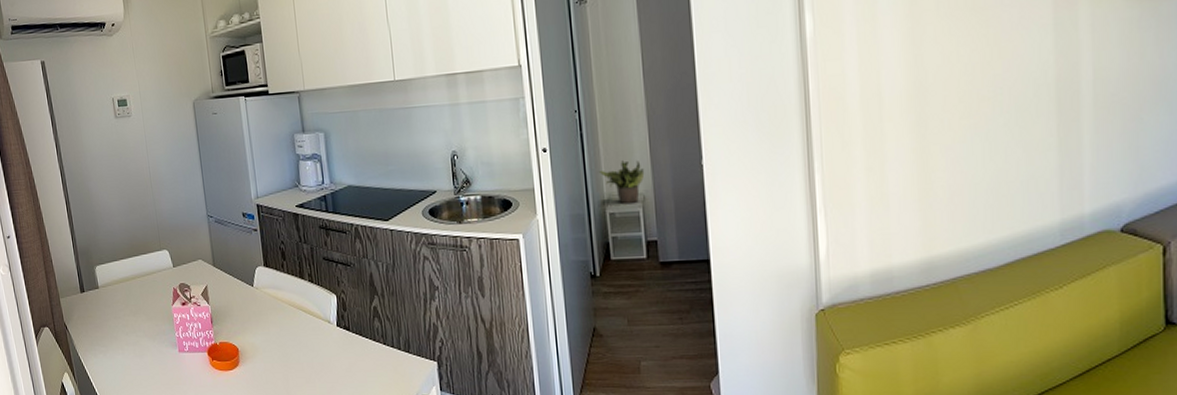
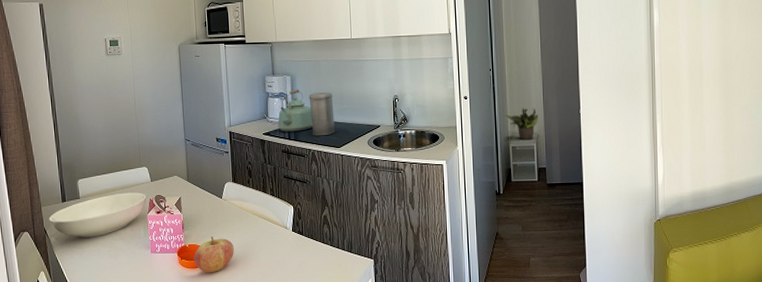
bowl: none [68,280,170,335] -> present [49,192,146,238]
fruit: none [226,332,271,377] -> present [194,236,234,273]
kettle: none [312,148,355,204] -> present [278,89,313,133]
canister: none [347,151,382,207] -> present [309,92,336,136]

